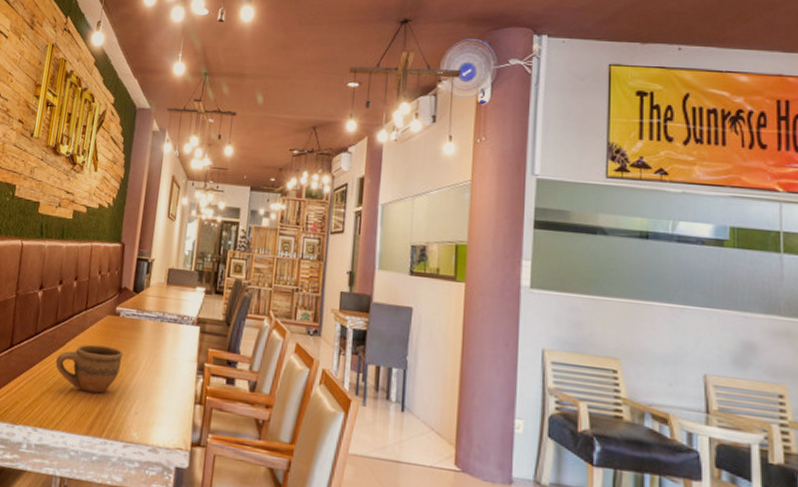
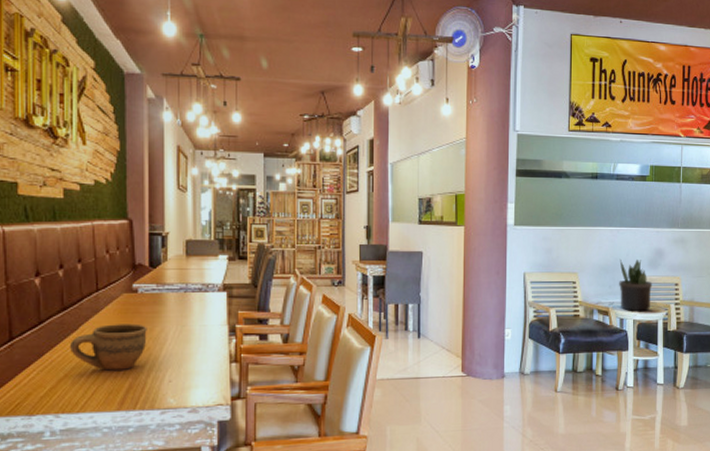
planter: none [684,347,740,428] -> present [619,259,653,311]

